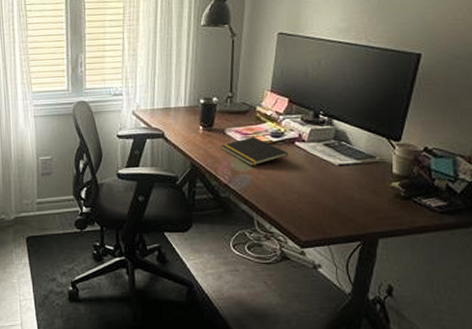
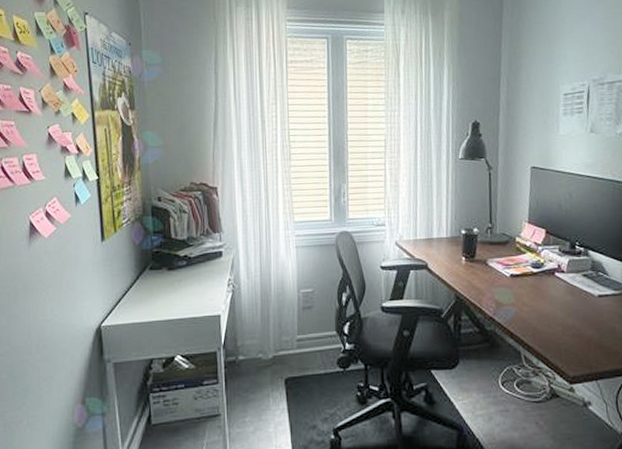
notepad: present [221,136,289,166] -> none [484,267,550,298]

